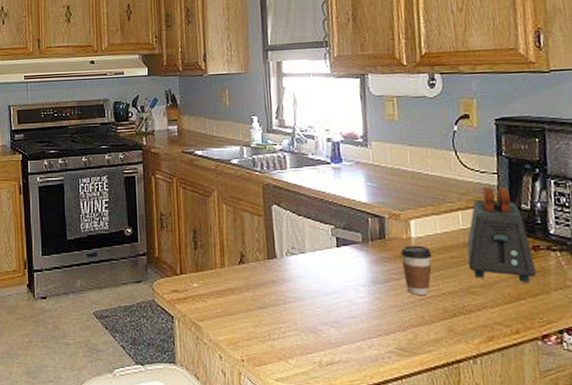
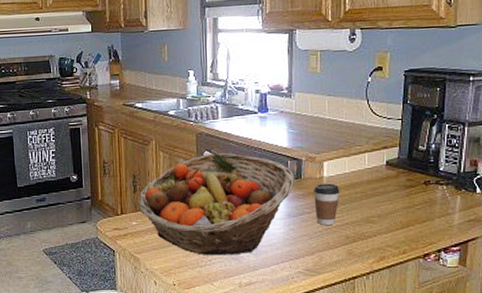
fruit basket: none [199,206,378,327] -> present [138,152,295,256]
toaster: present [467,186,537,282] -> none [369,131,425,212]

